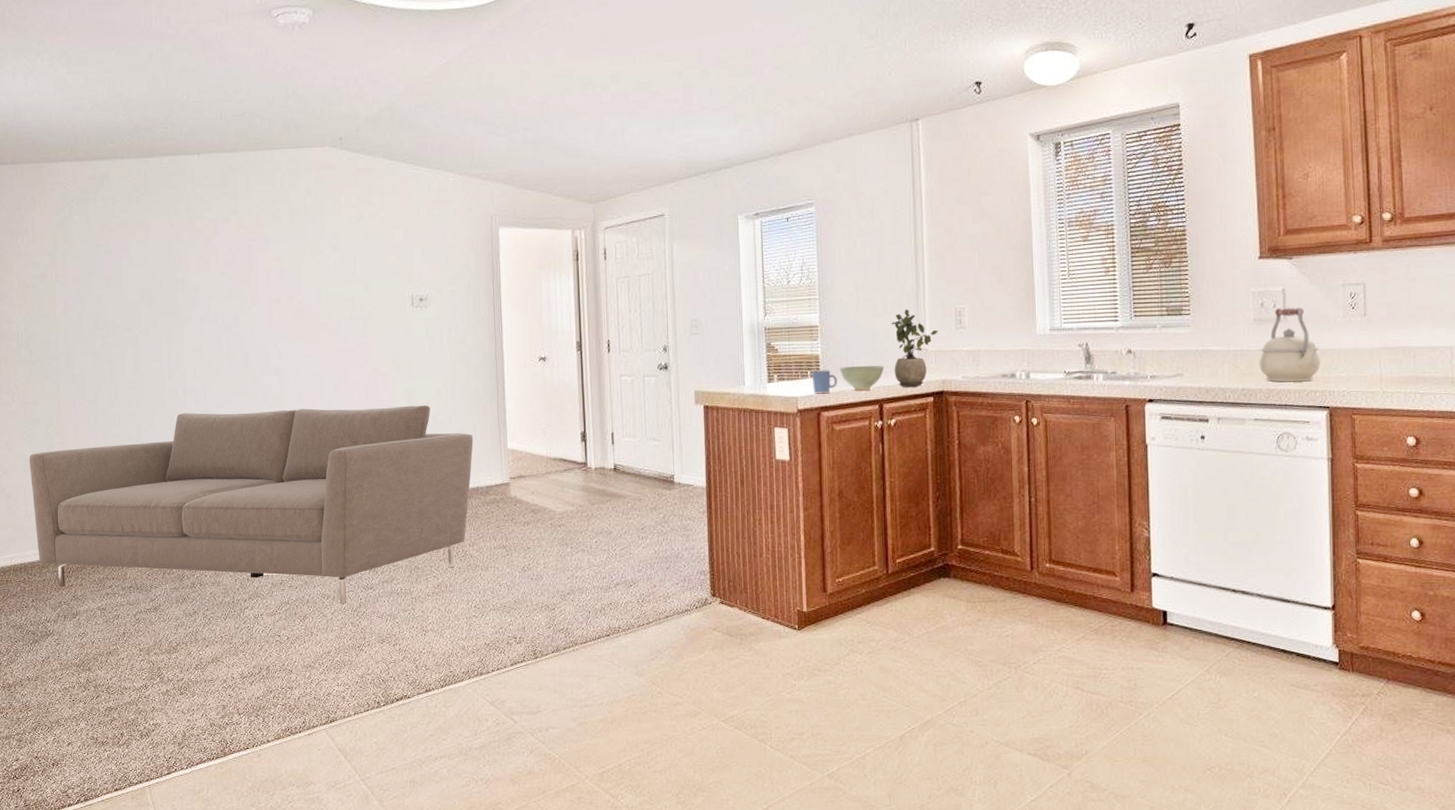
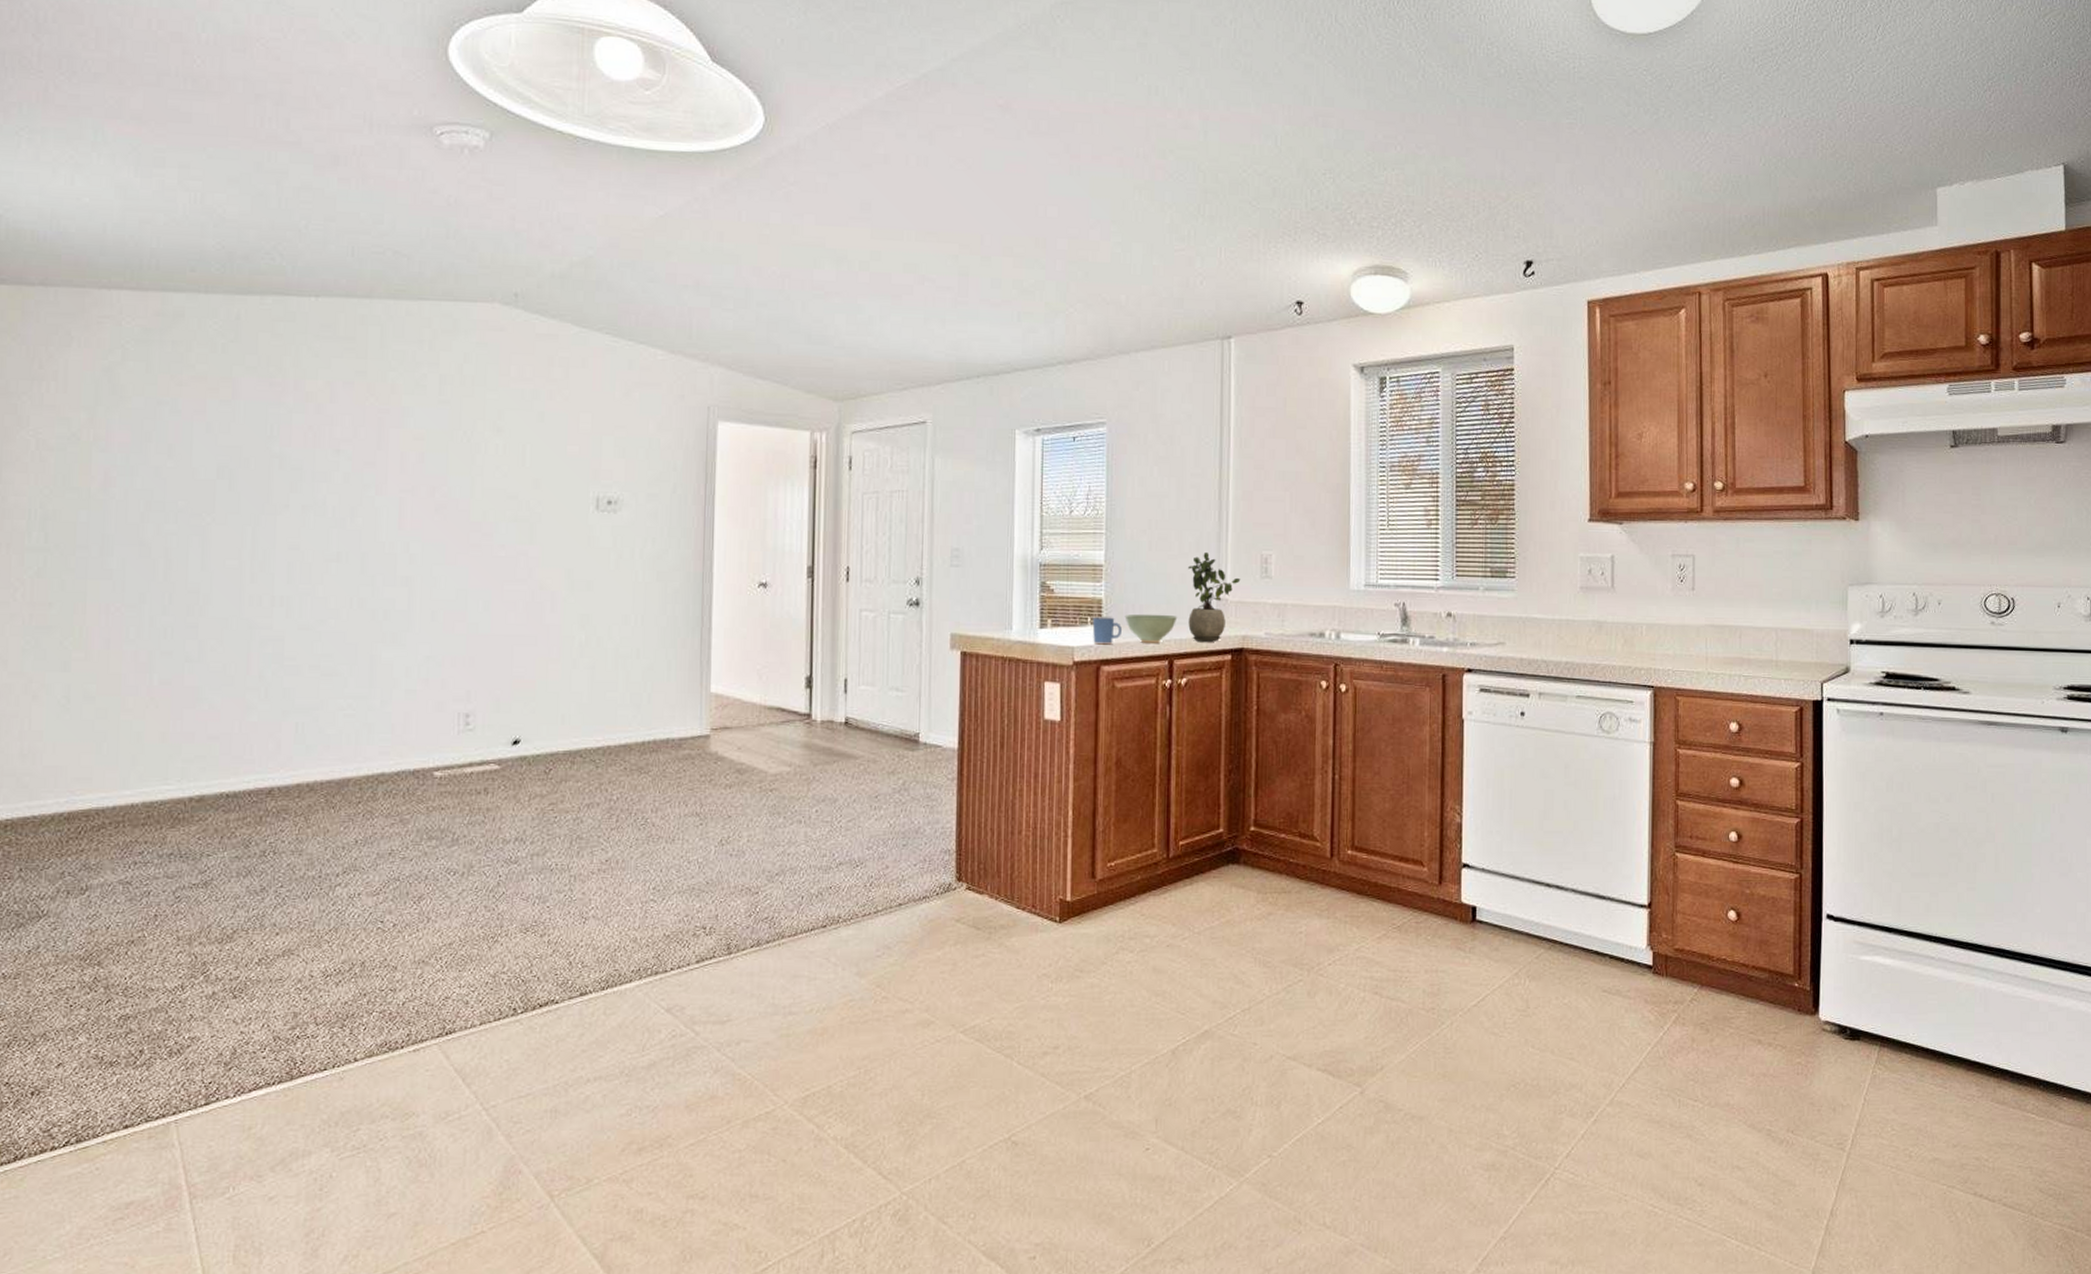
sofa: present [29,405,474,604] -> none [31,627,666,882]
kettle: present [1259,308,1321,383] -> none [1584,577,1647,658]

